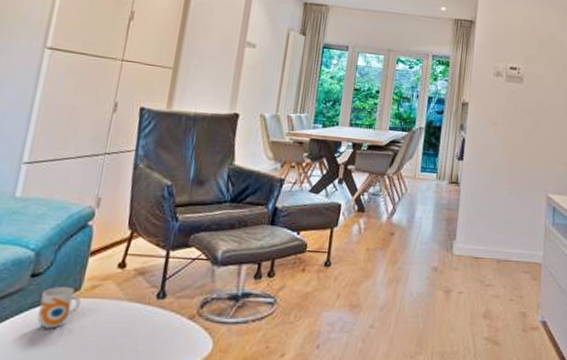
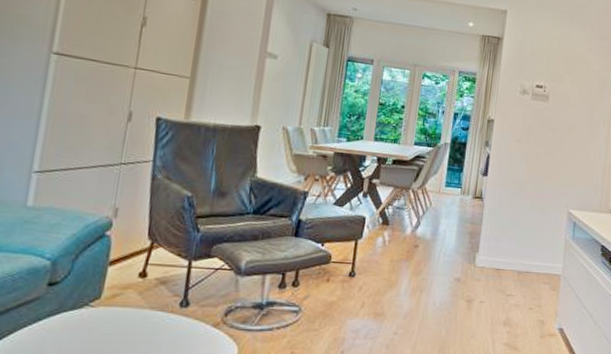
mug: present [37,287,81,329] -> none [57,295,101,336]

